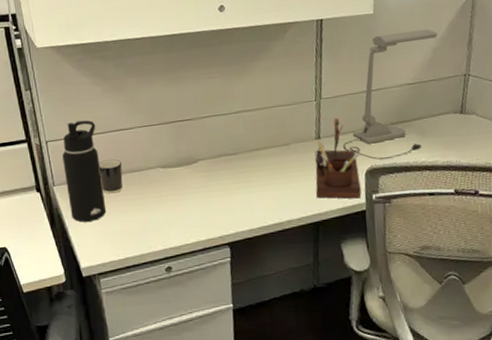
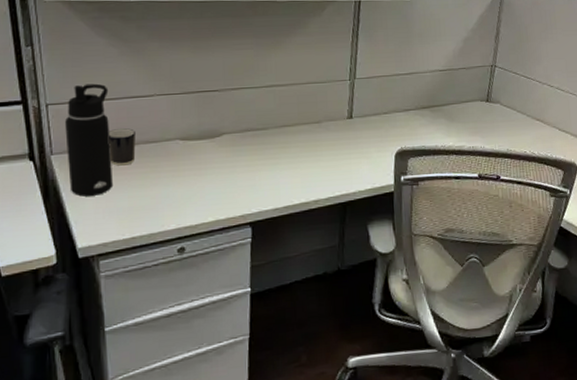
desk organizer: present [314,117,362,199] -> none [345,98,390,180]
desk lamp: present [343,29,438,160] -> none [374,20,469,142]

